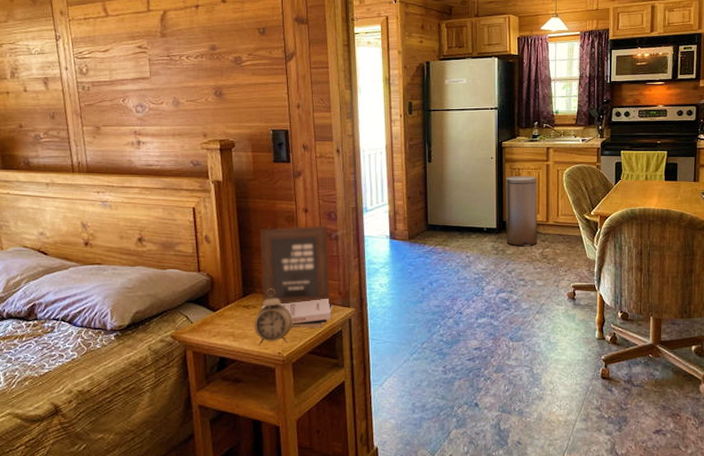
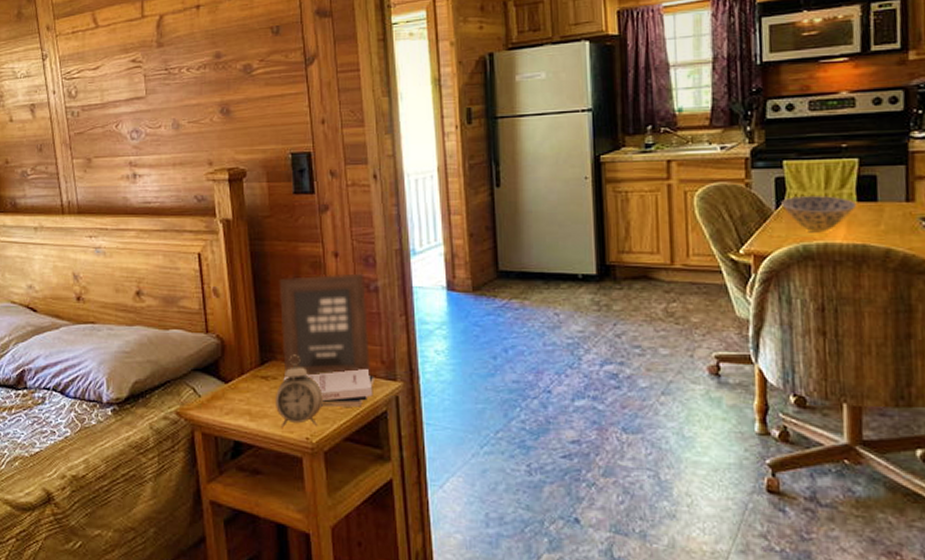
pedal bin: present [506,175,538,247] -> none [607,200,659,301]
bowl: none [619,176,665,201] -> present [781,196,857,233]

